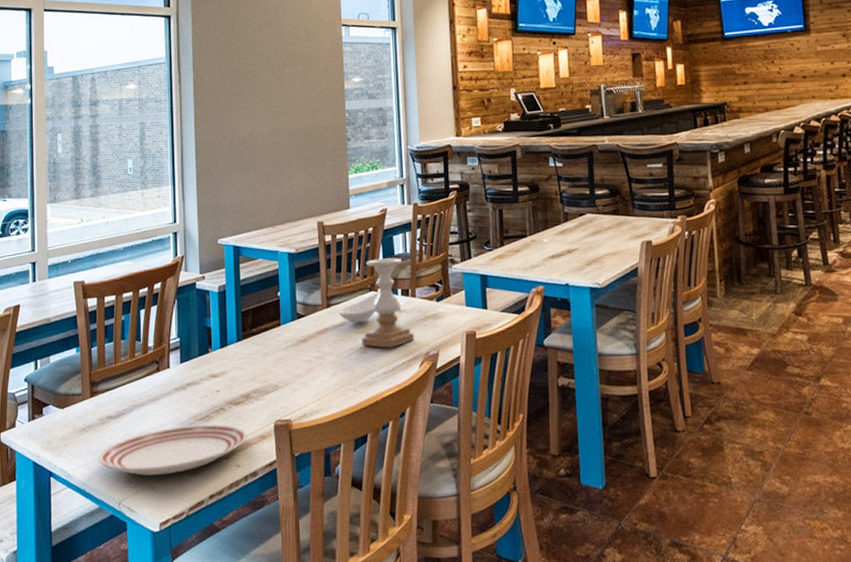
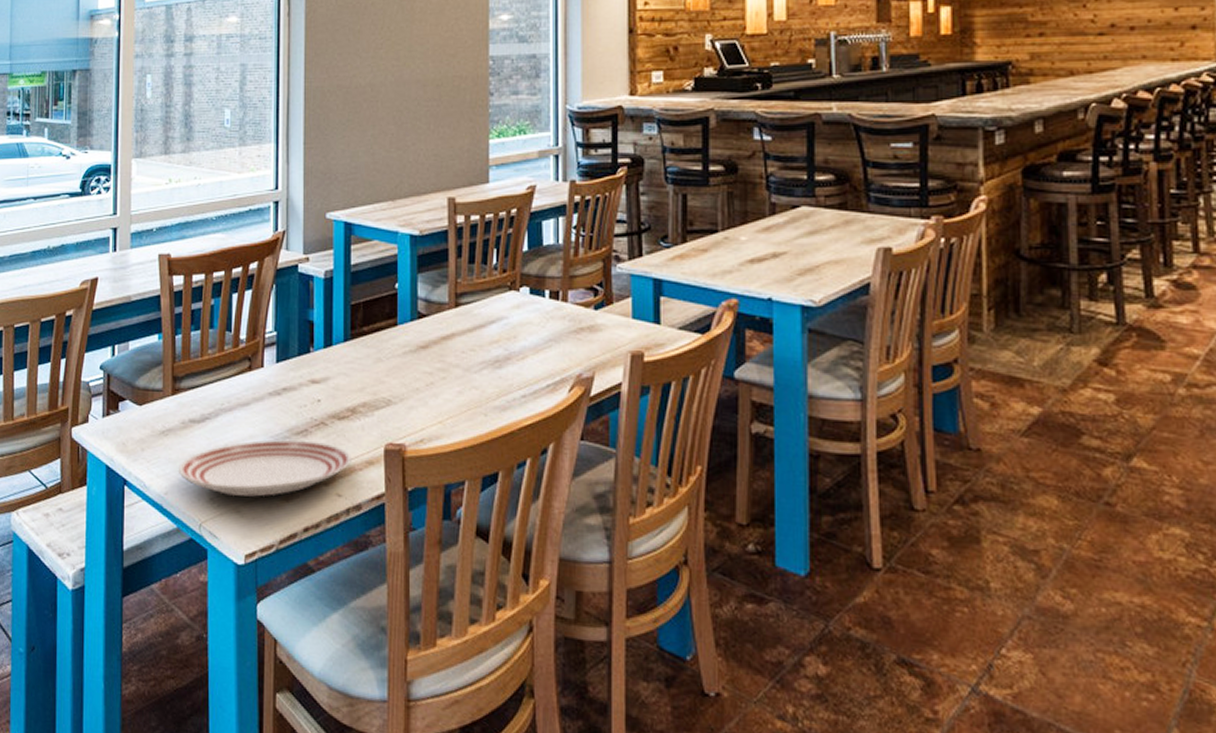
spoon rest: present [338,292,401,322] -> none [469,292,548,329]
candle holder: present [362,258,415,348] -> none [497,249,564,365]

